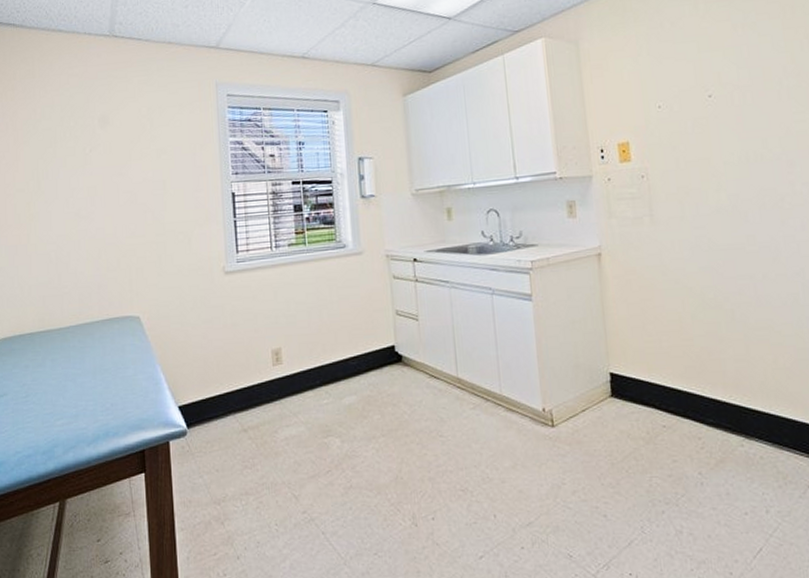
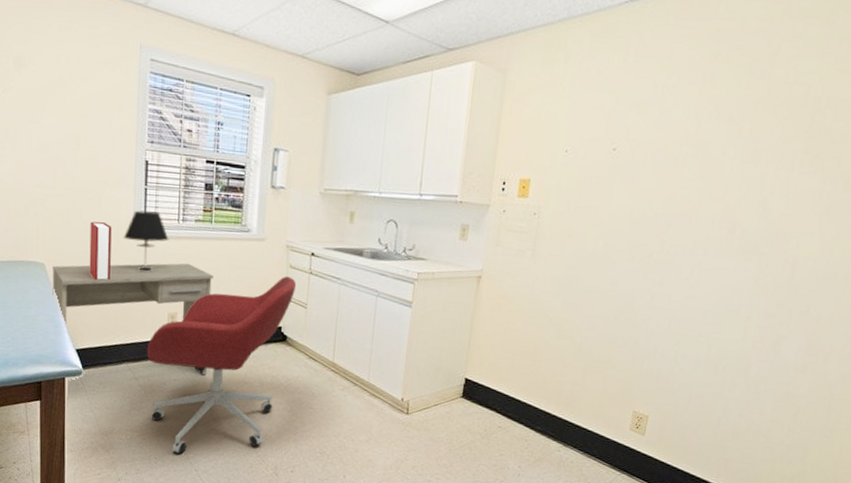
desk: none [148,291,321,416] -> present [52,263,213,376]
book: none [182,263,208,326] -> present [89,221,112,281]
table lamp: none [217,243,264,310] -> present [123,210,169,273]
office chair: none [253,288,404,516] -> present [146,276,297,455]

